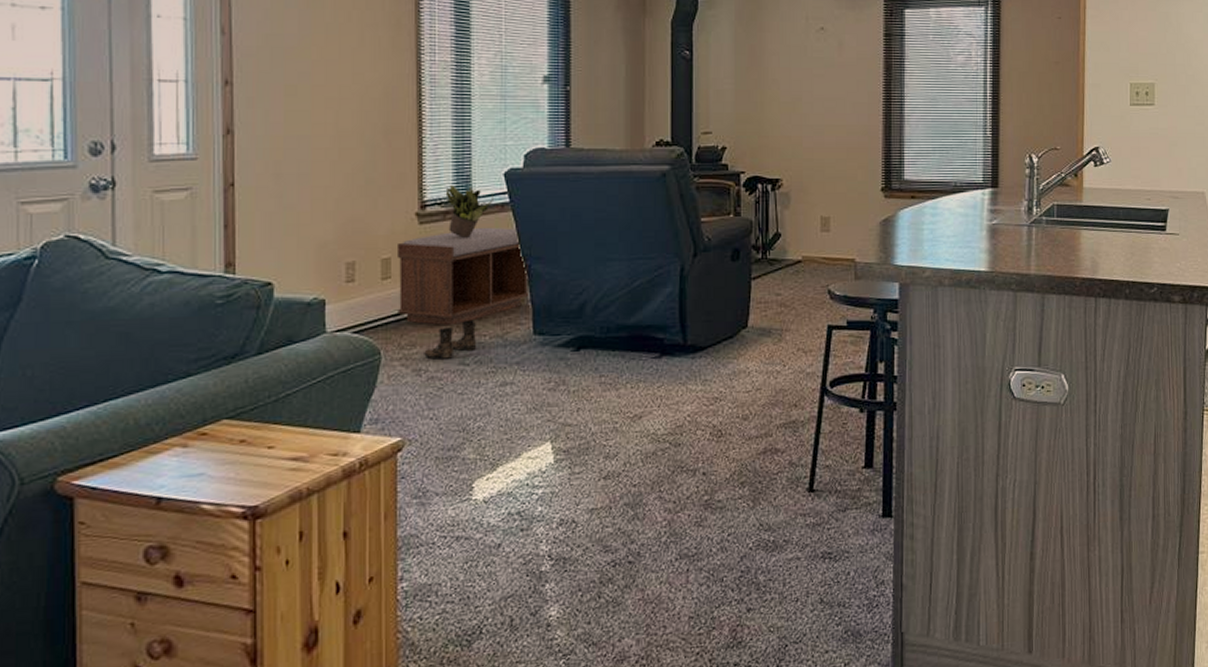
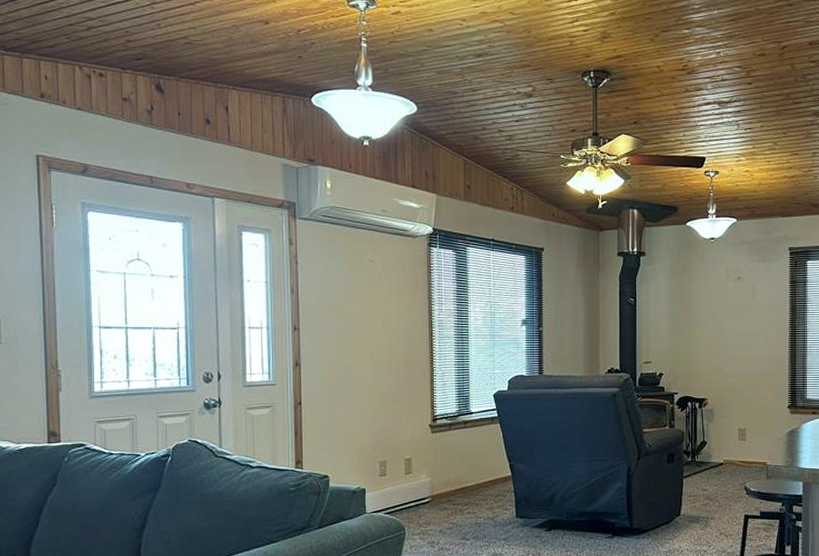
bench: present [398,227,528,325] -> none [416,435,512,509]
boots: present [424,319,477,359] -> none [436,505,475,535]
potted plant: present [445,184,493,238] -> none [450,403,486,444]

